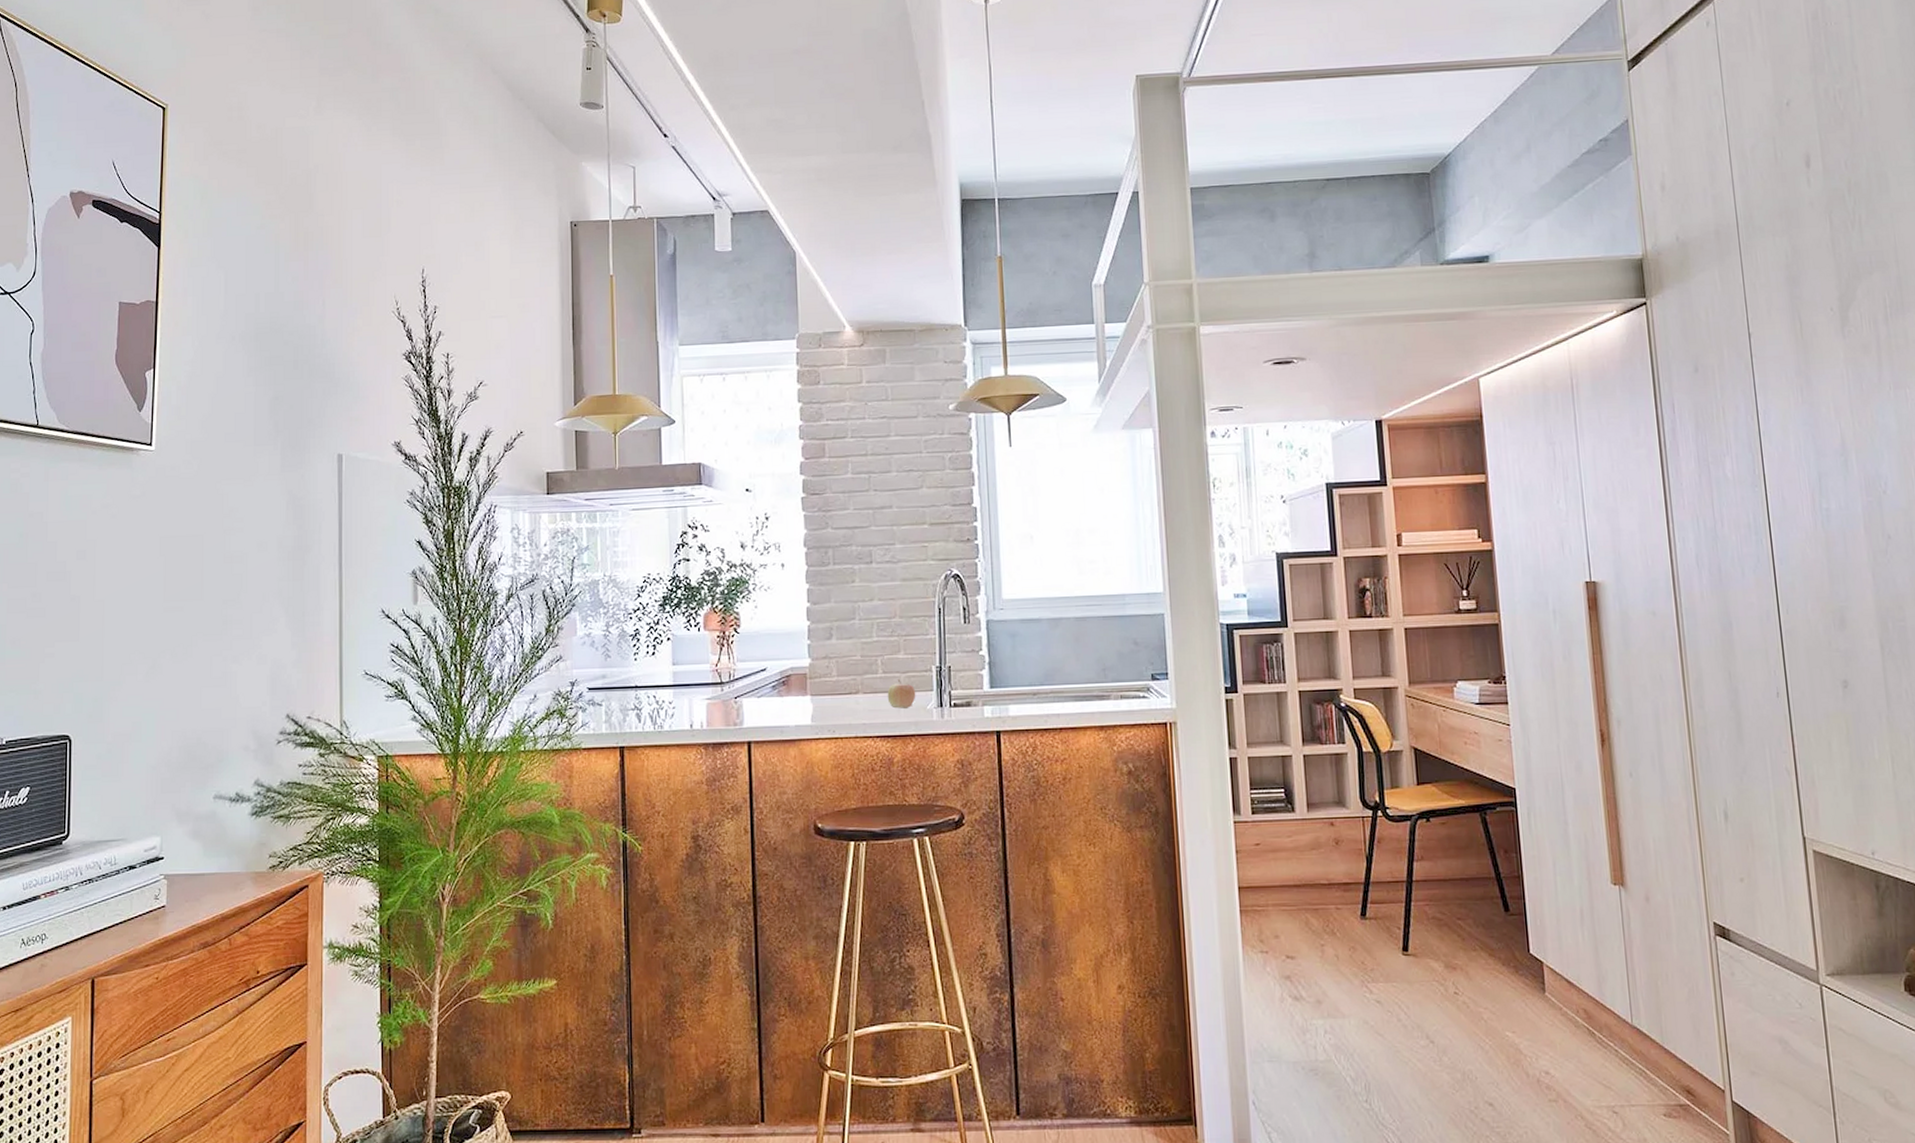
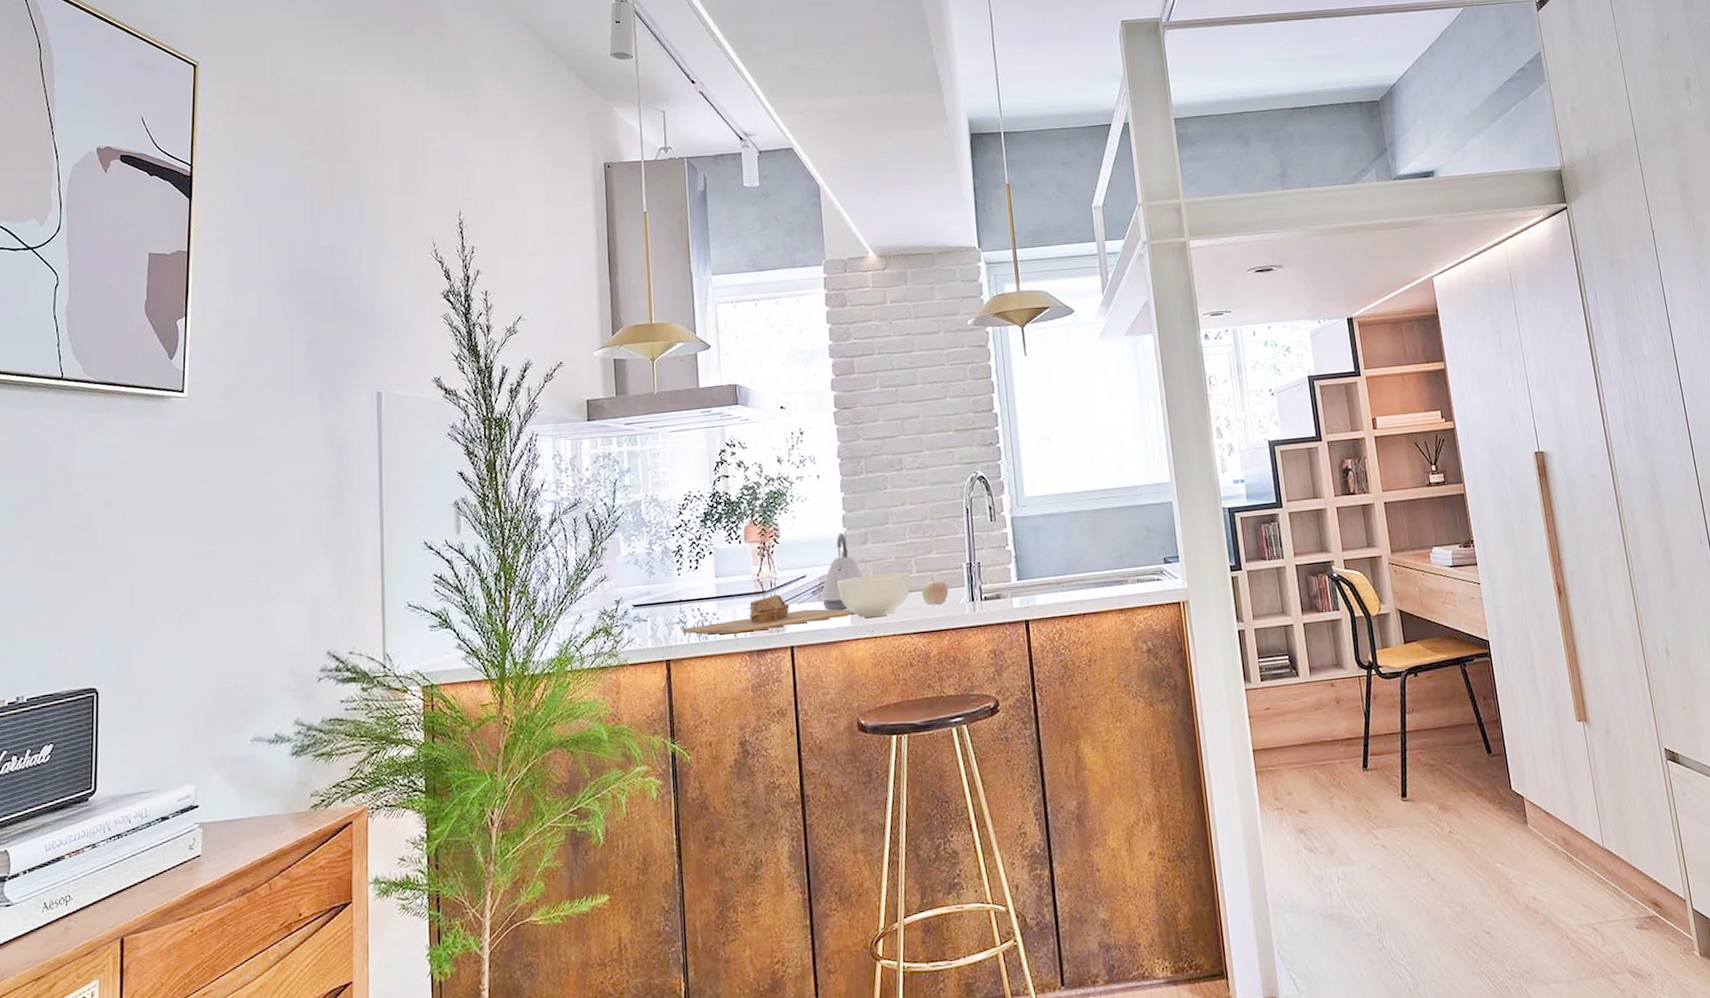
cutting board: none [637,687,817,726] -> present [682,594,856,635]
kettle: none [781,626,826,708] -> present [820,532,863,611]
bowl: none [798,671,876,717] -> present [837,572,911,618]

